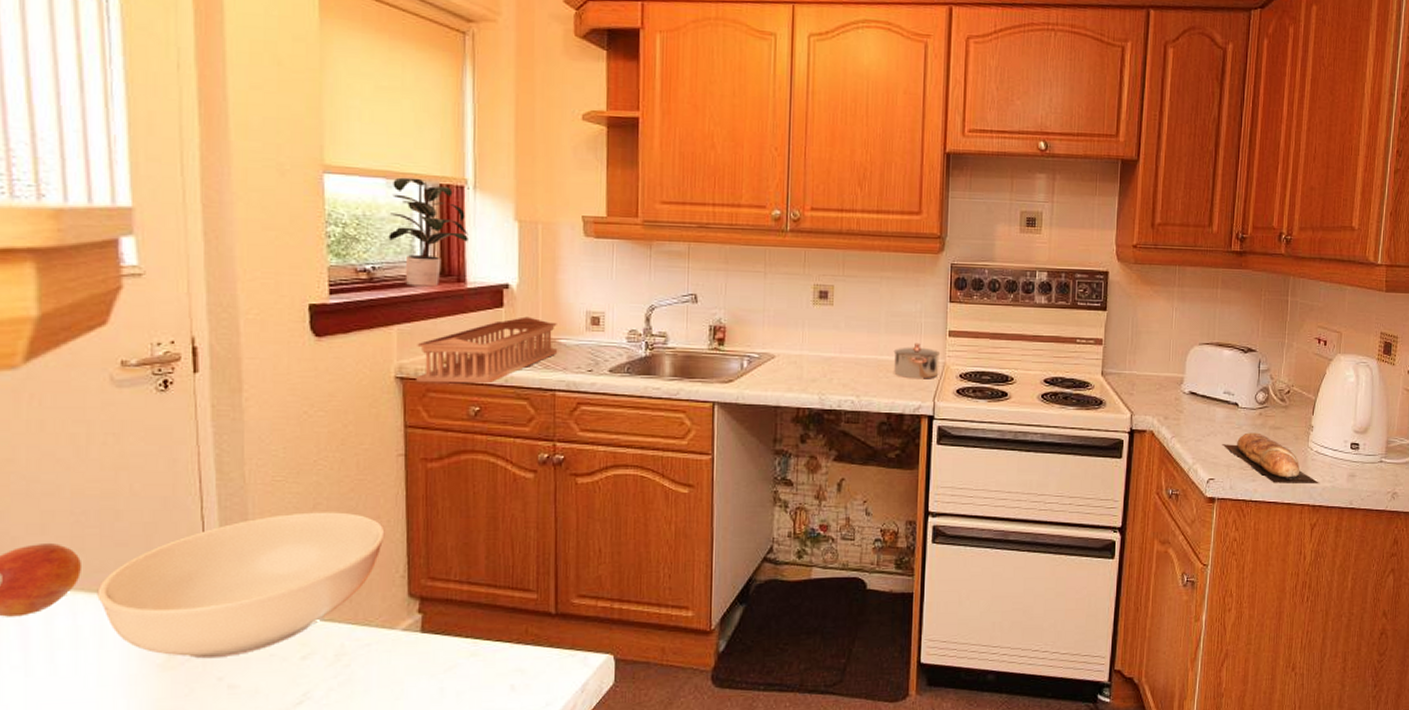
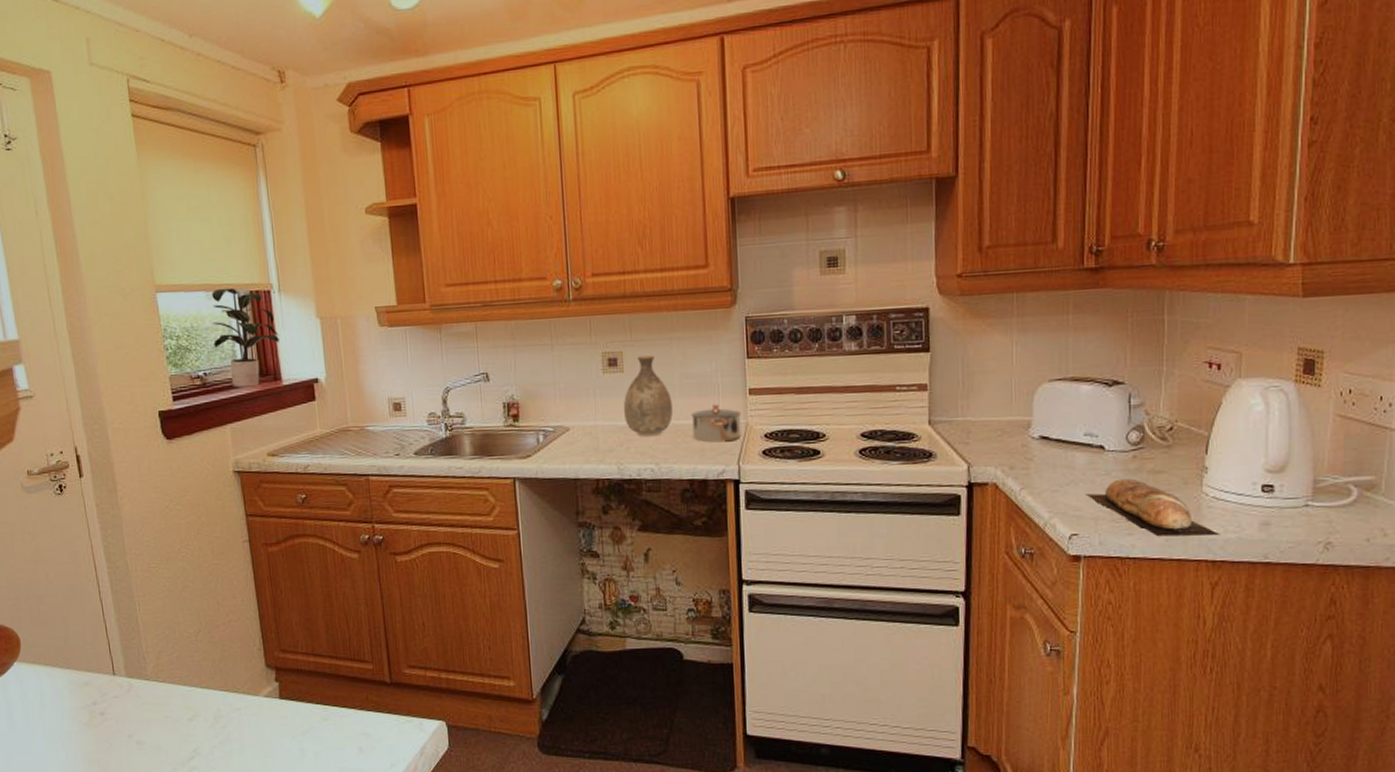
bowl: present [97,512,385,659] -> none [34,593,241,719]
dish rack: present [416,316,558,384] -> none [247,407,367,476]
vase: none [829,291,877,370] -> present [623,355,673,437]

